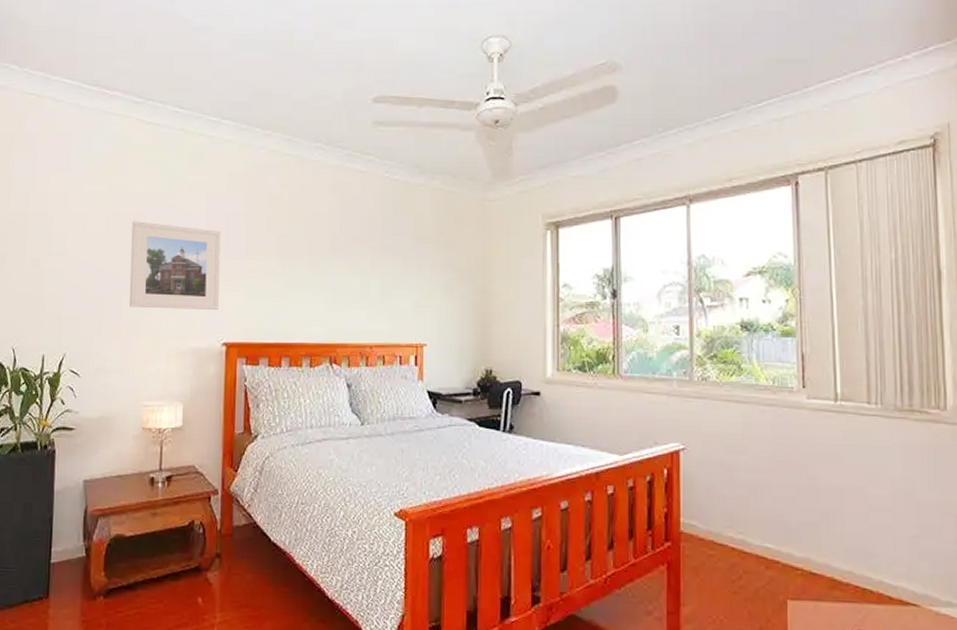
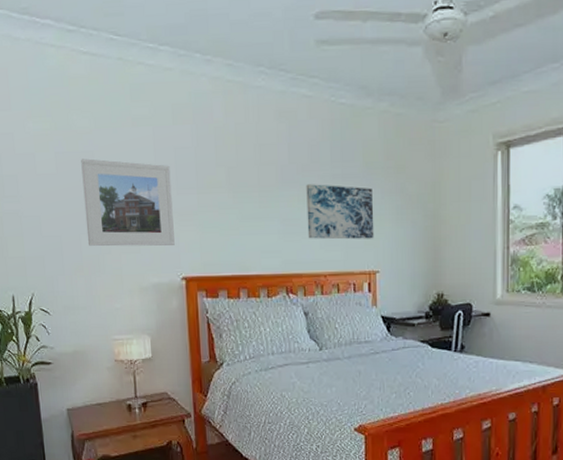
wall art: none [355,255,423,311] -> present [306,184,374,240]

